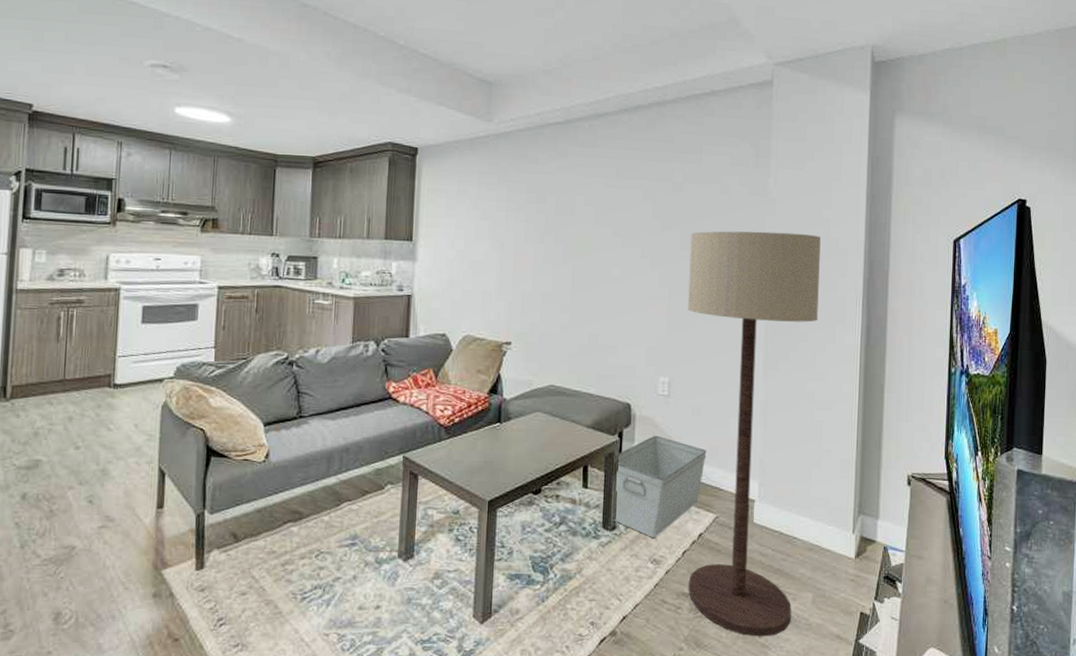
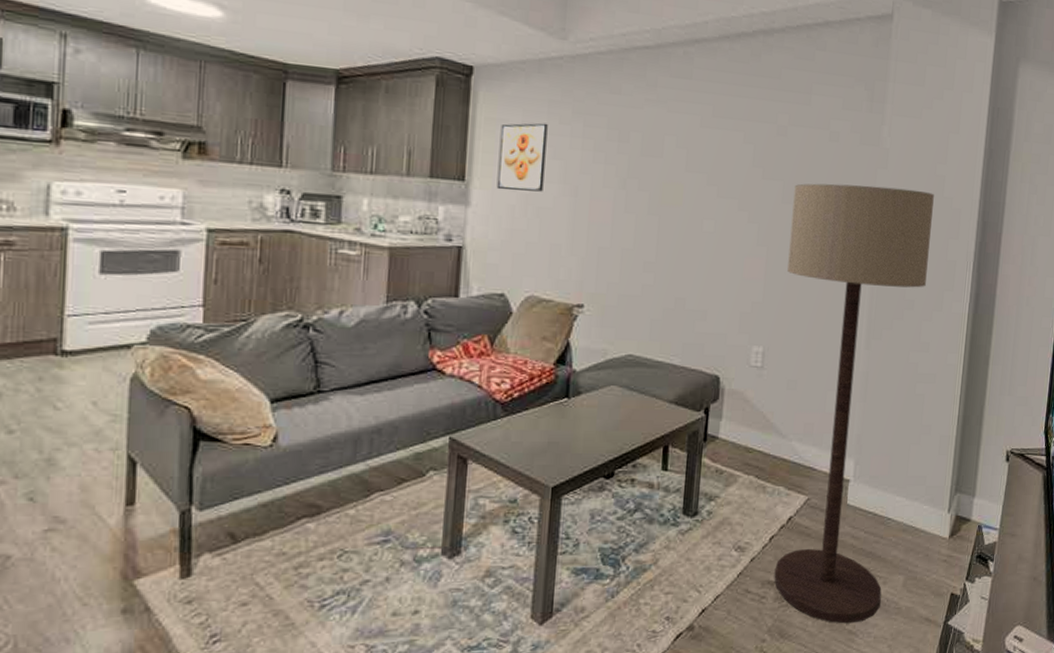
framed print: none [438,190,478,248] -> present [496,123,548,192]
storage bin: present [612,435,707,538] -> none [694,411,801,523]

